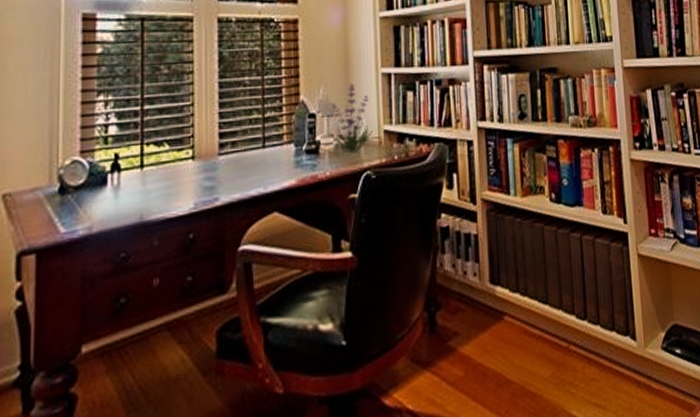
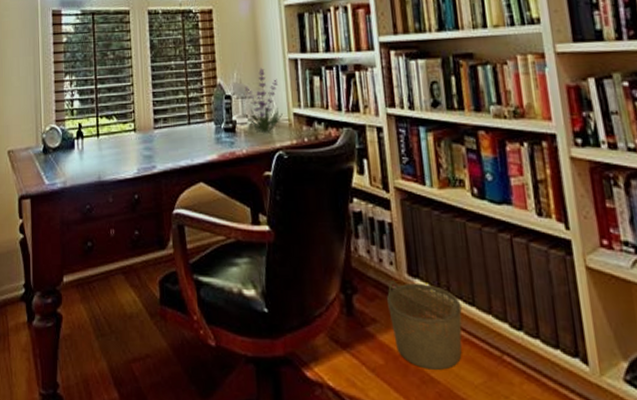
basket: none [470,290,537,373] -> present [387,281,463,370]

